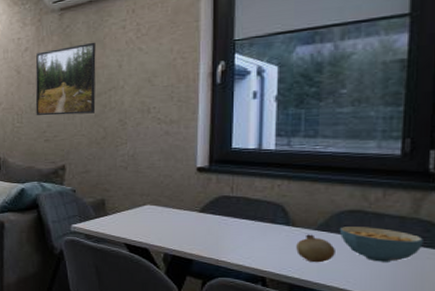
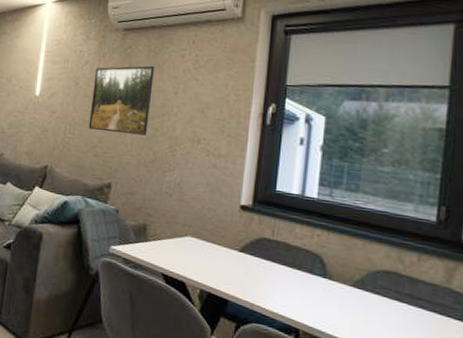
fruit: present [296,234,335,263] -> none [331,289,369,322]
cereal bowl: present [339,227,423,262] -> none [374,286,454,330]

